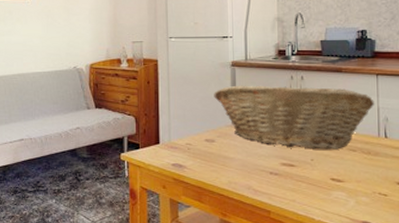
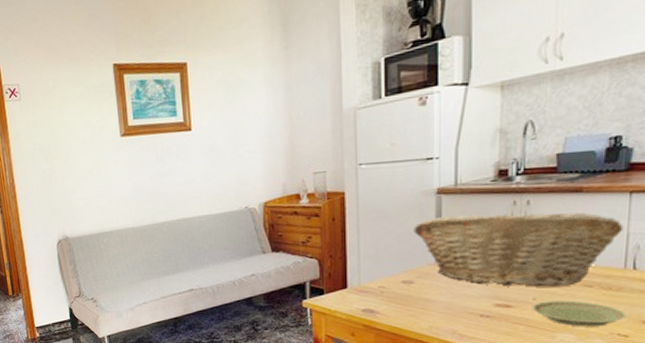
plate: none [310,162,385,186] -> present [531,300,628,327]

